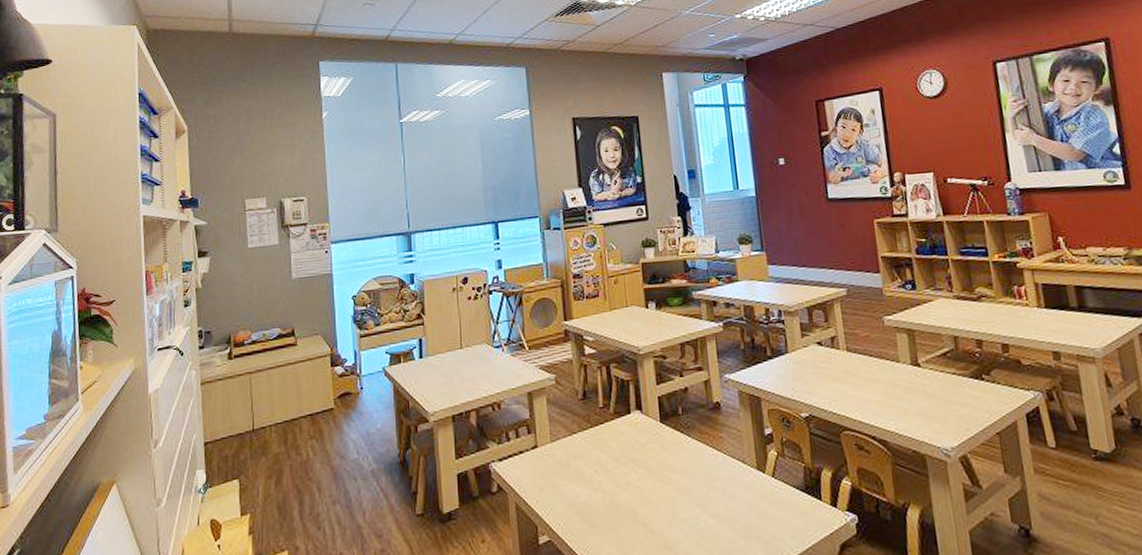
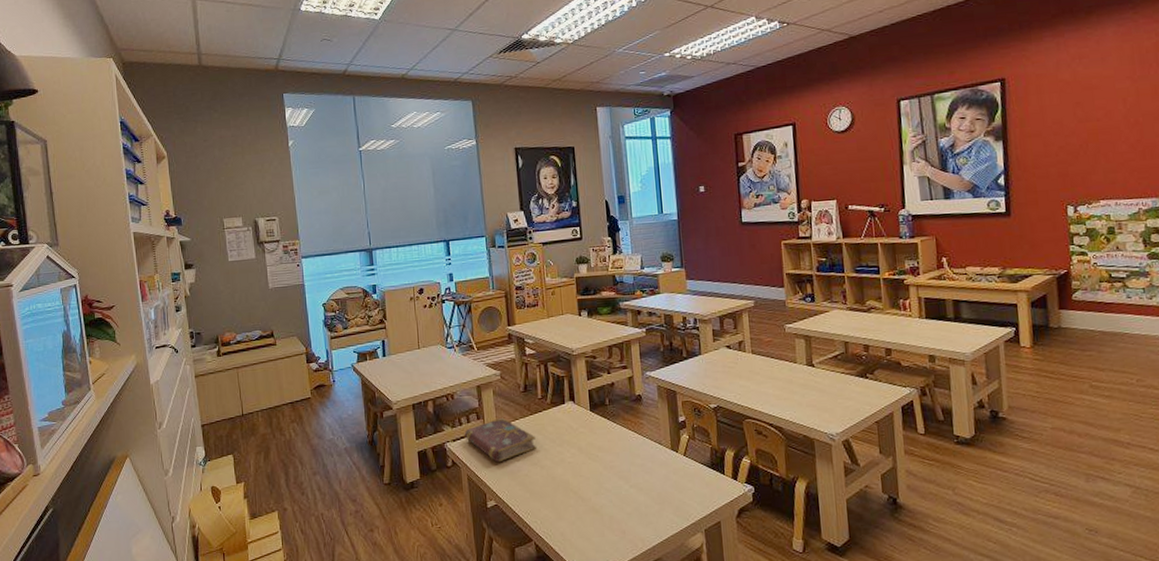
book: none [512,431,599,487] -> present [464,417,537,463]

